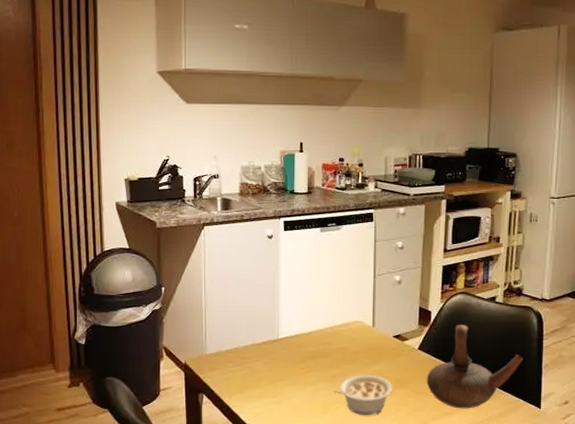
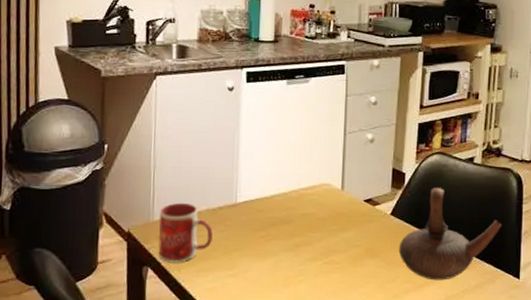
mug: none [211,339,258,391] -> present [158,203,213,263]
legume: present [334,374,393,415] -> none [297,243,362,289]

